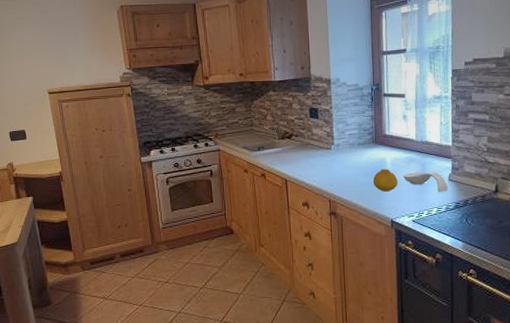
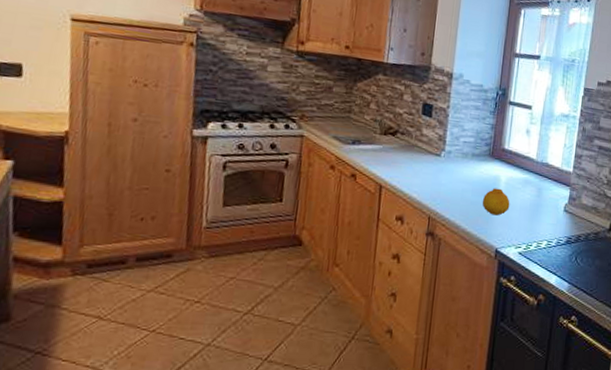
spoon rest: present [403,171,449,192] -> none [516,196,563,224]

